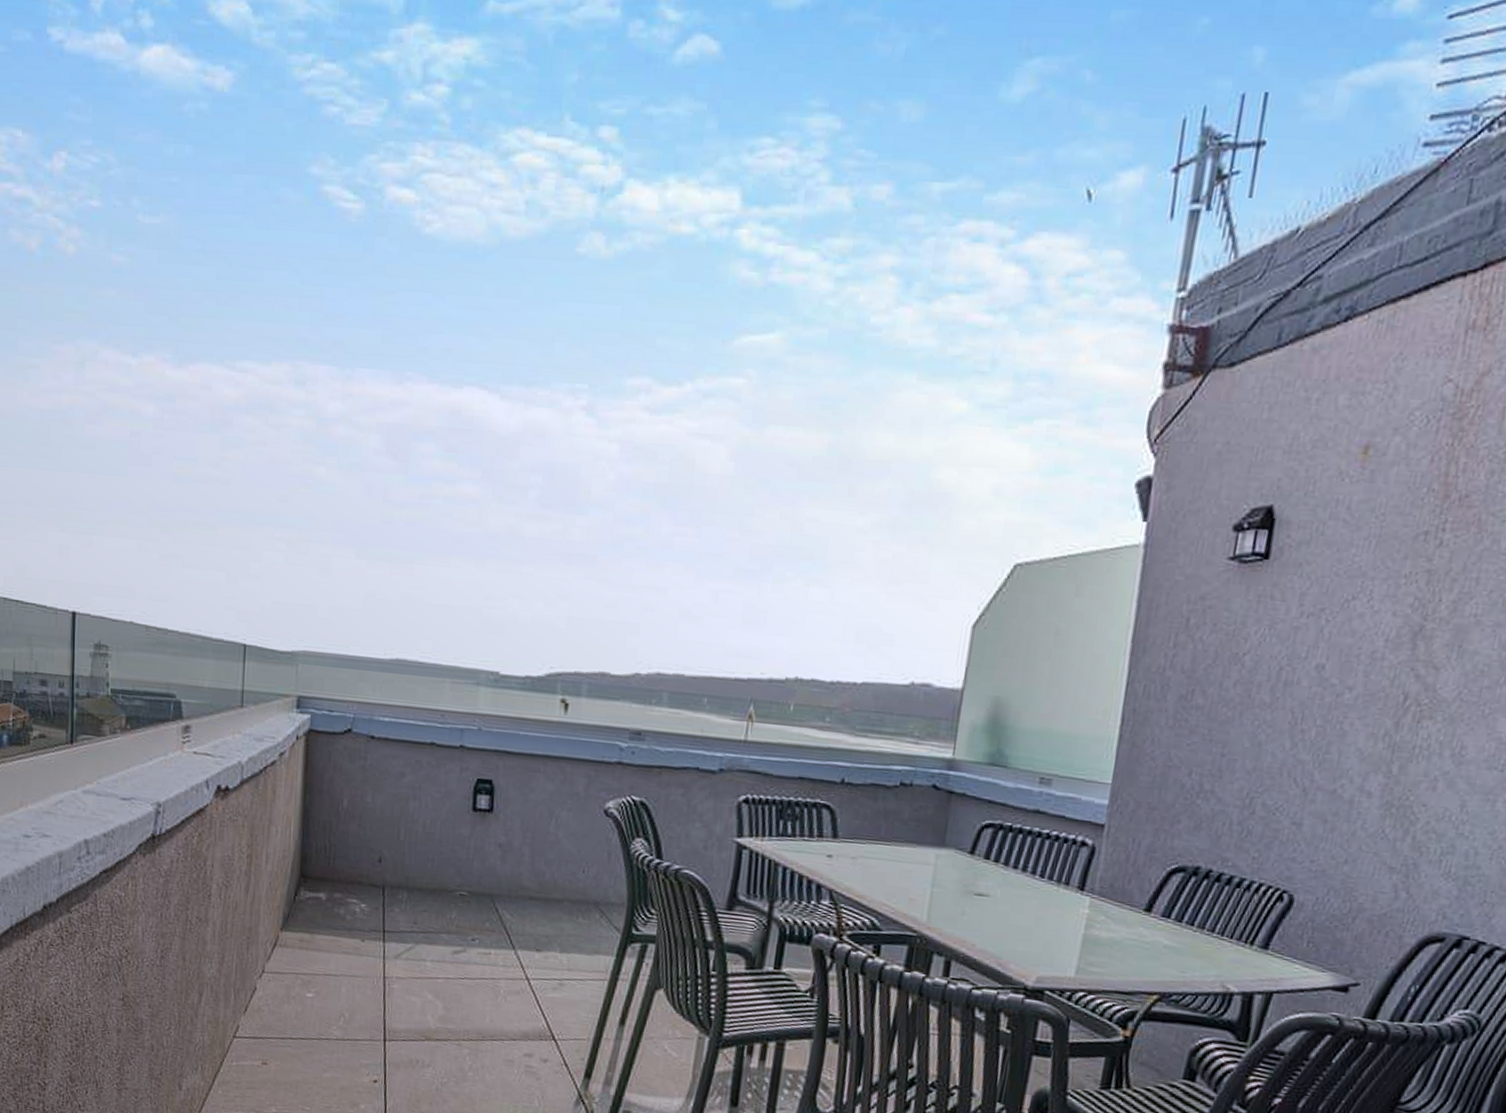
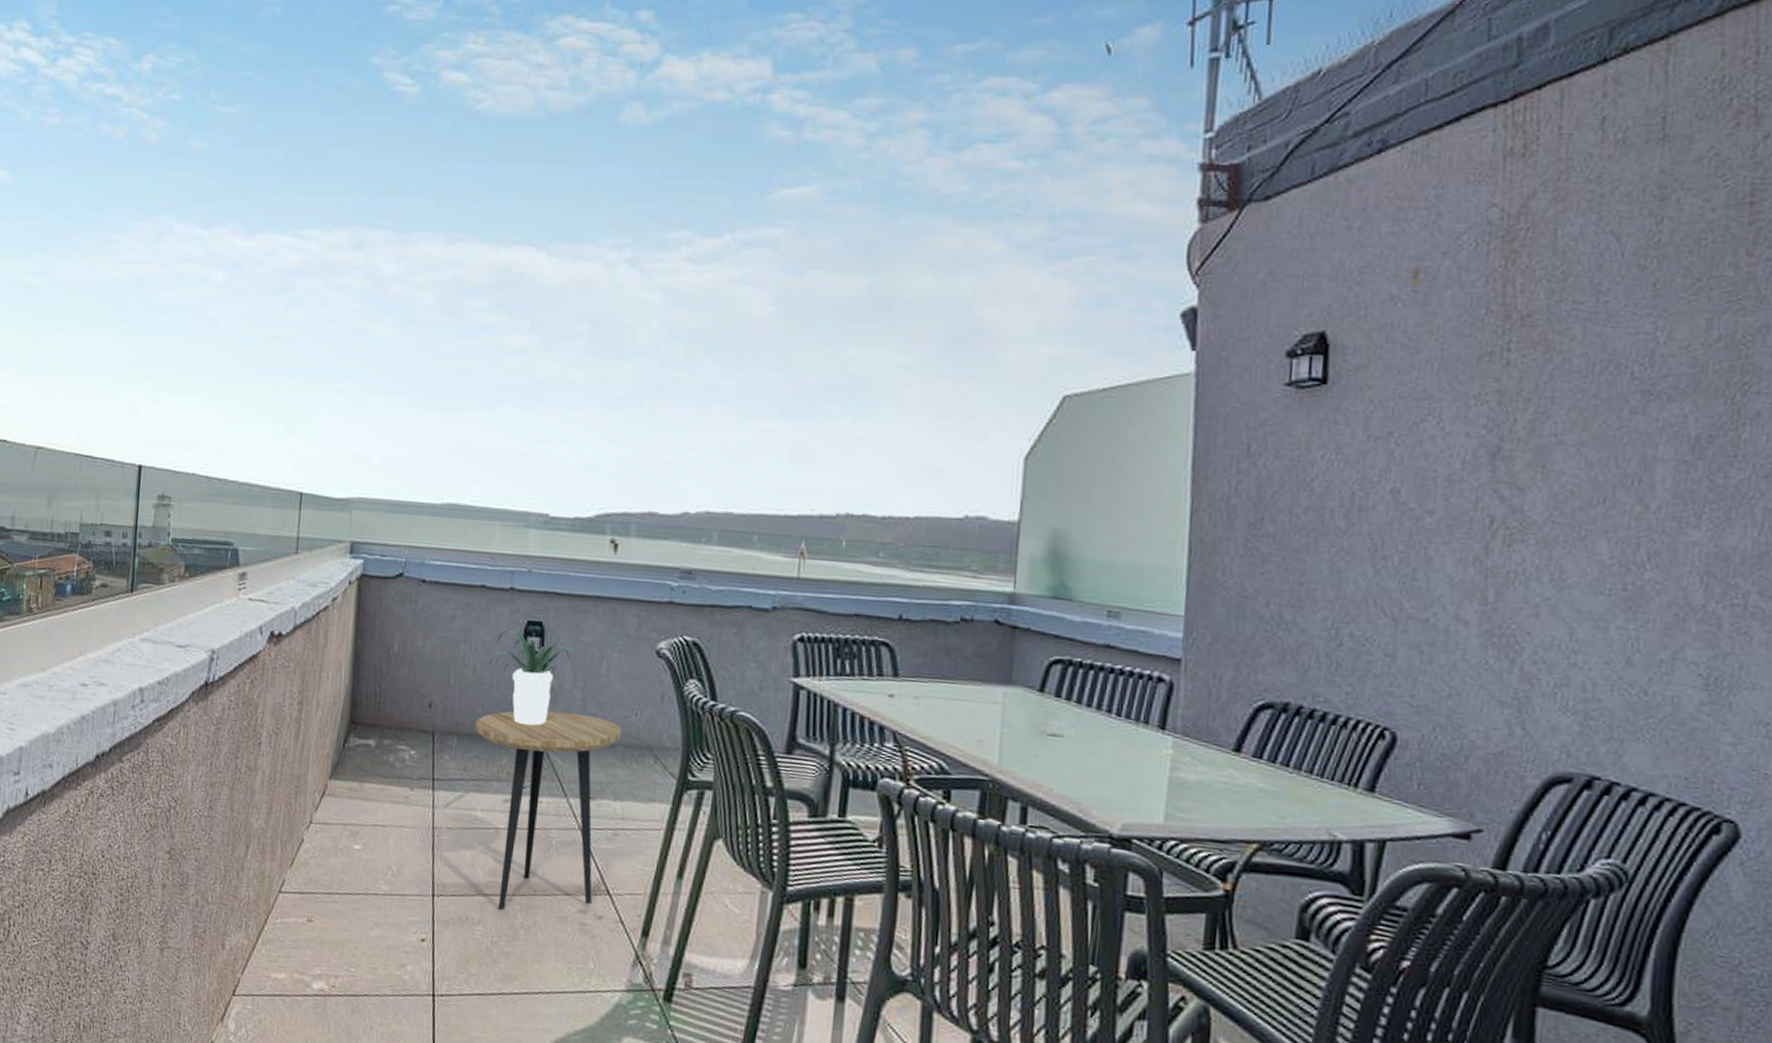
side table: none [424,866,570,1054] -> present [474,710,623,911]
potted plant: none [437,787,529,881] -> present [488,630,580,726]

